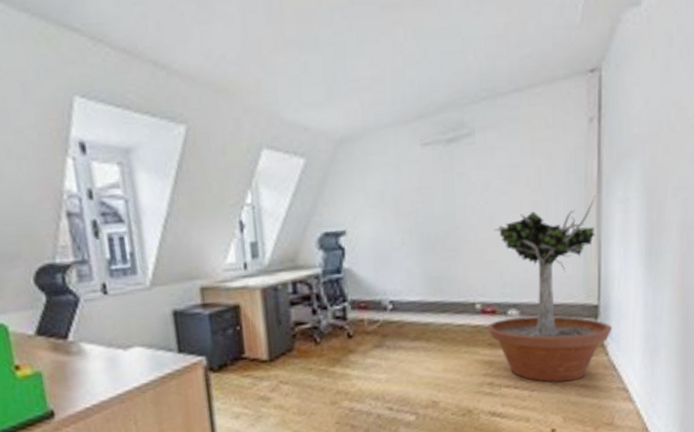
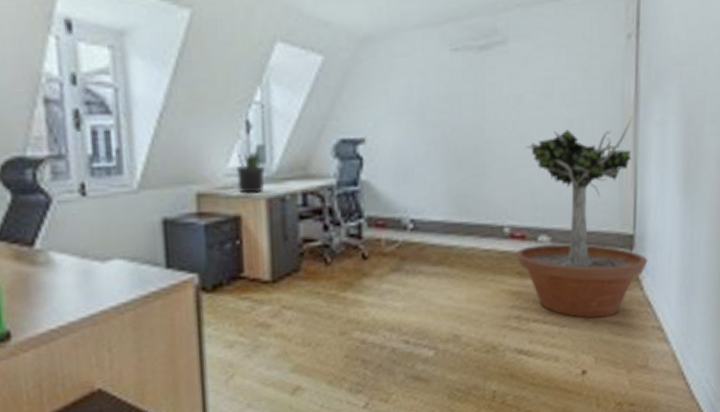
planter: none [232,244,258,285] -> present [236,147,265,194]

